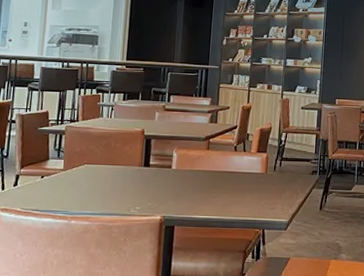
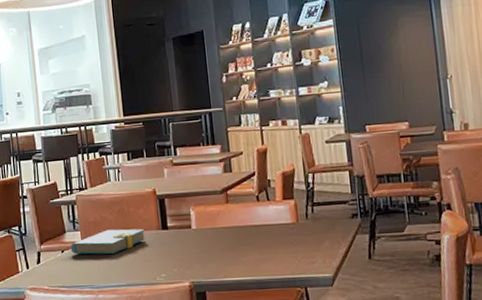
book: none [51,161,127,185] -> present [70,228,146,255]

